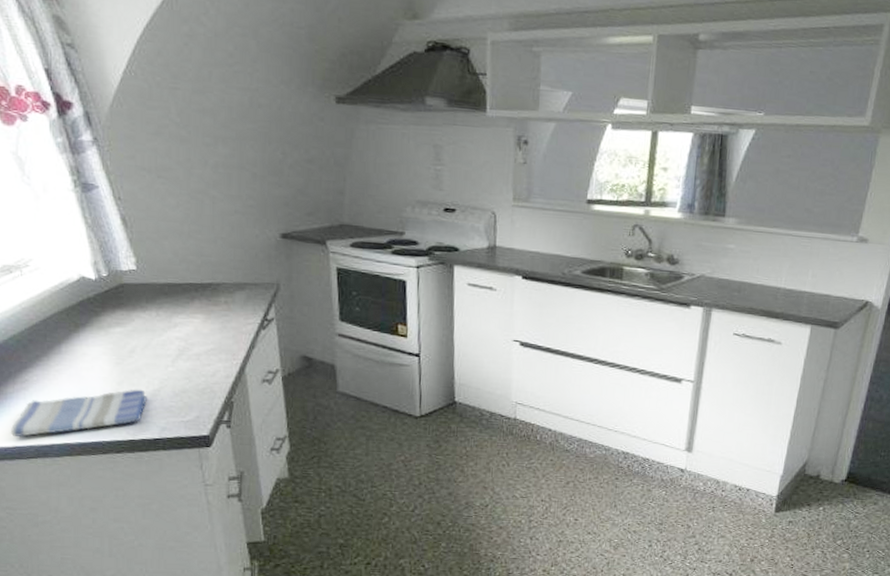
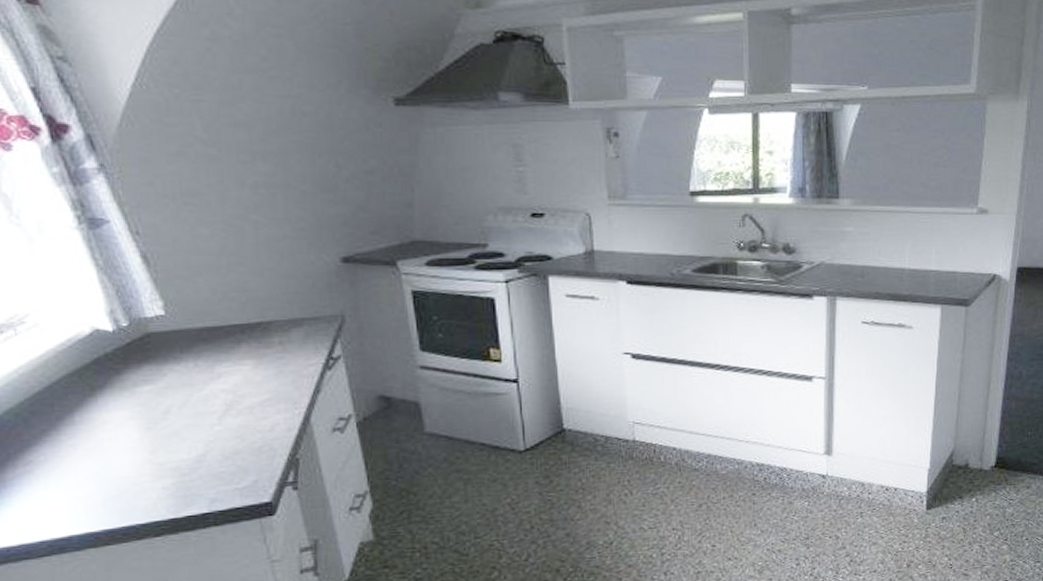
dish towel: present [11,389,147,438] -> none [14,456,190,534]

